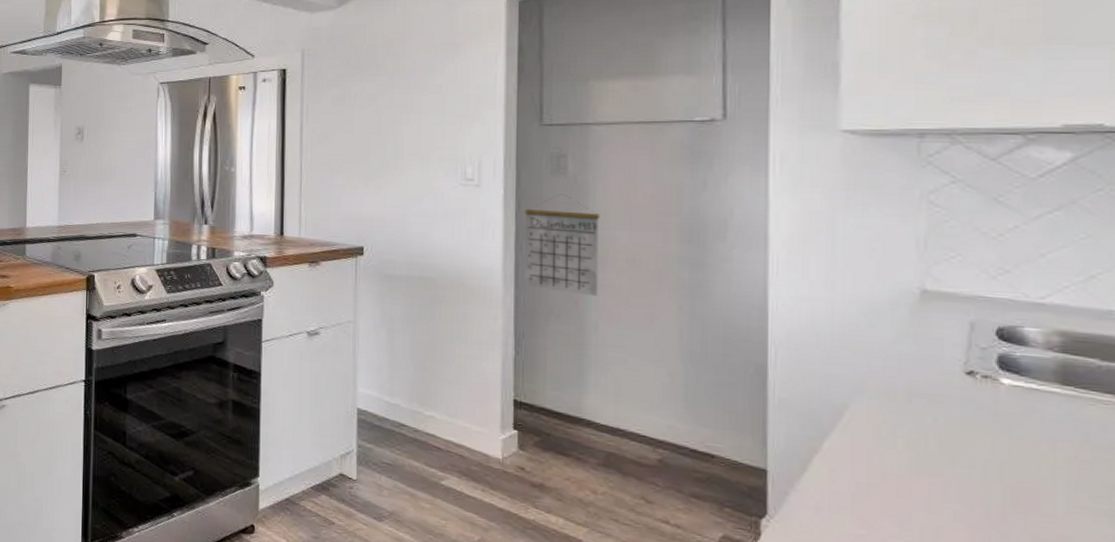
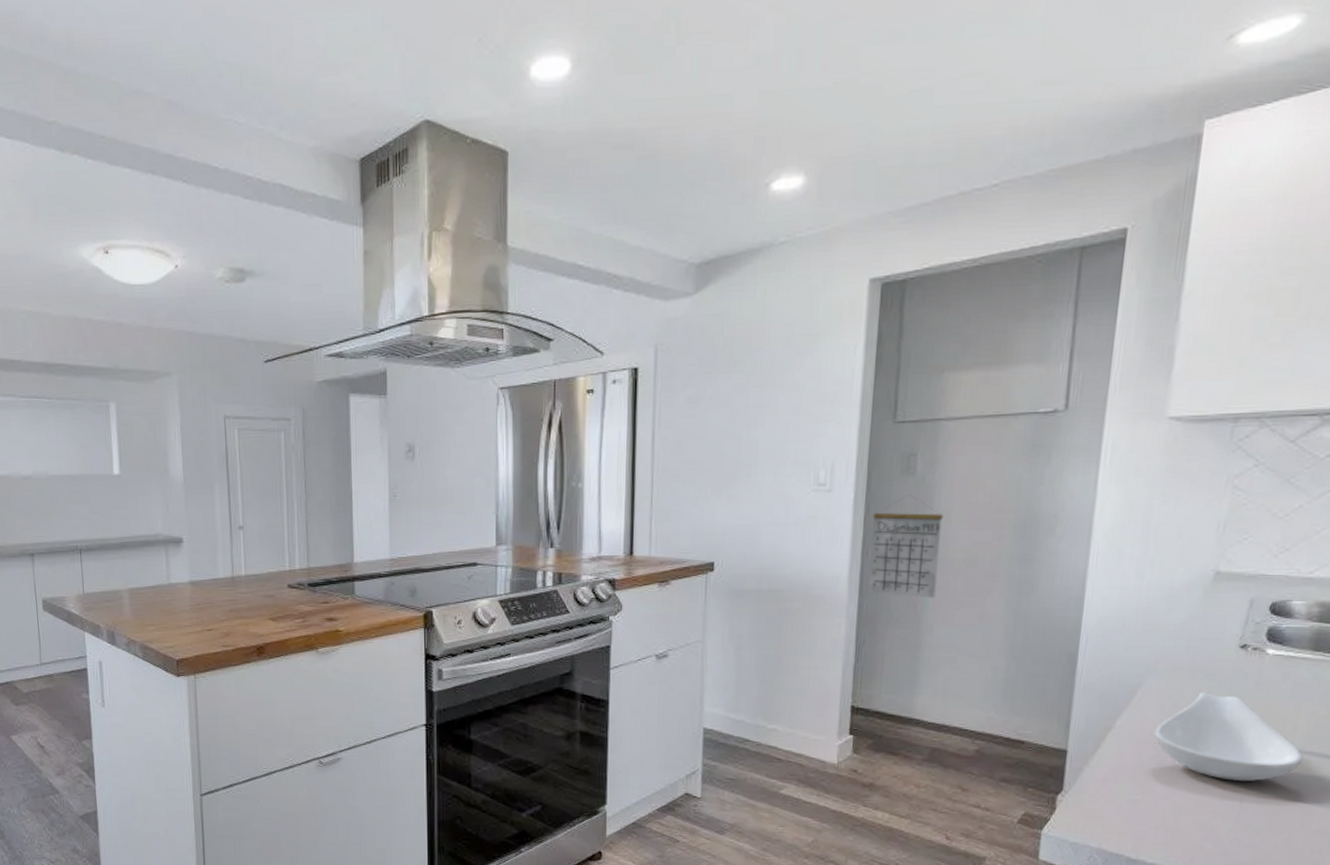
spoon rest: none [872,420,1071,529] -> present [1154,692,1304,781]

